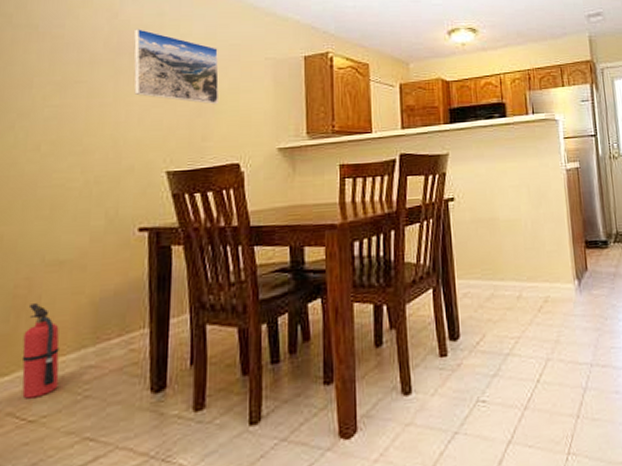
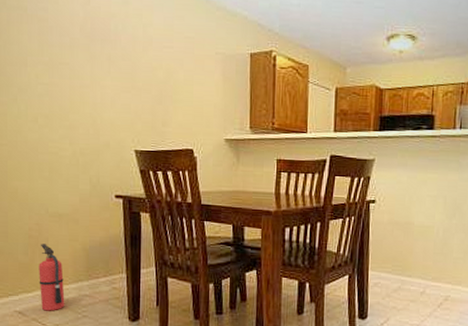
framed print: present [133,29,220,105] -> none [104,16,177,94]

